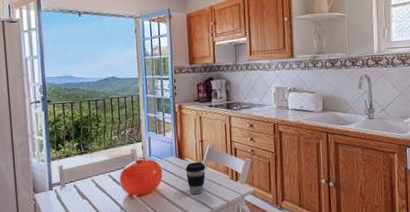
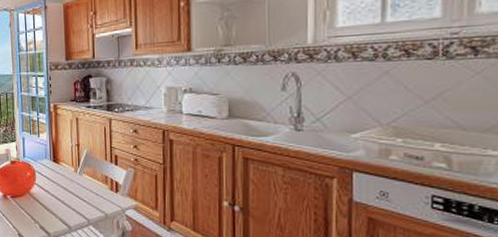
coffee cup: present [185,162,206,195] -> none [60,167,82,202]

